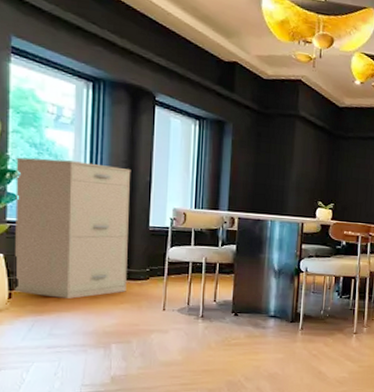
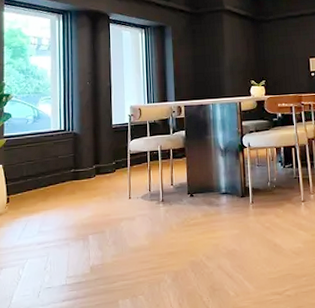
filing cabinet: present [13,157,131,299] -> none [9,78,98,198]

